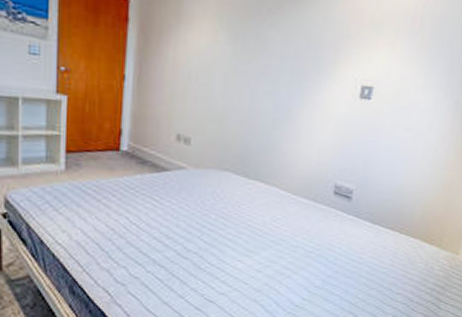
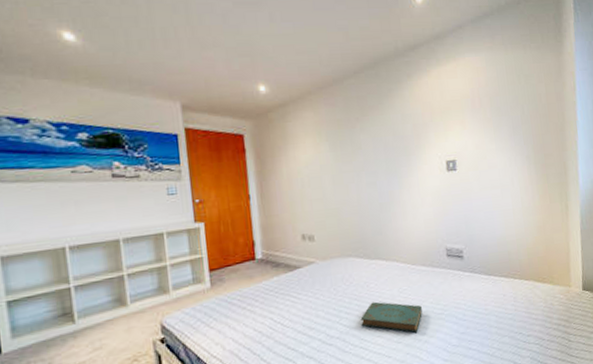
book: none [223,224,293,265] -> present [360,301,422,333]

